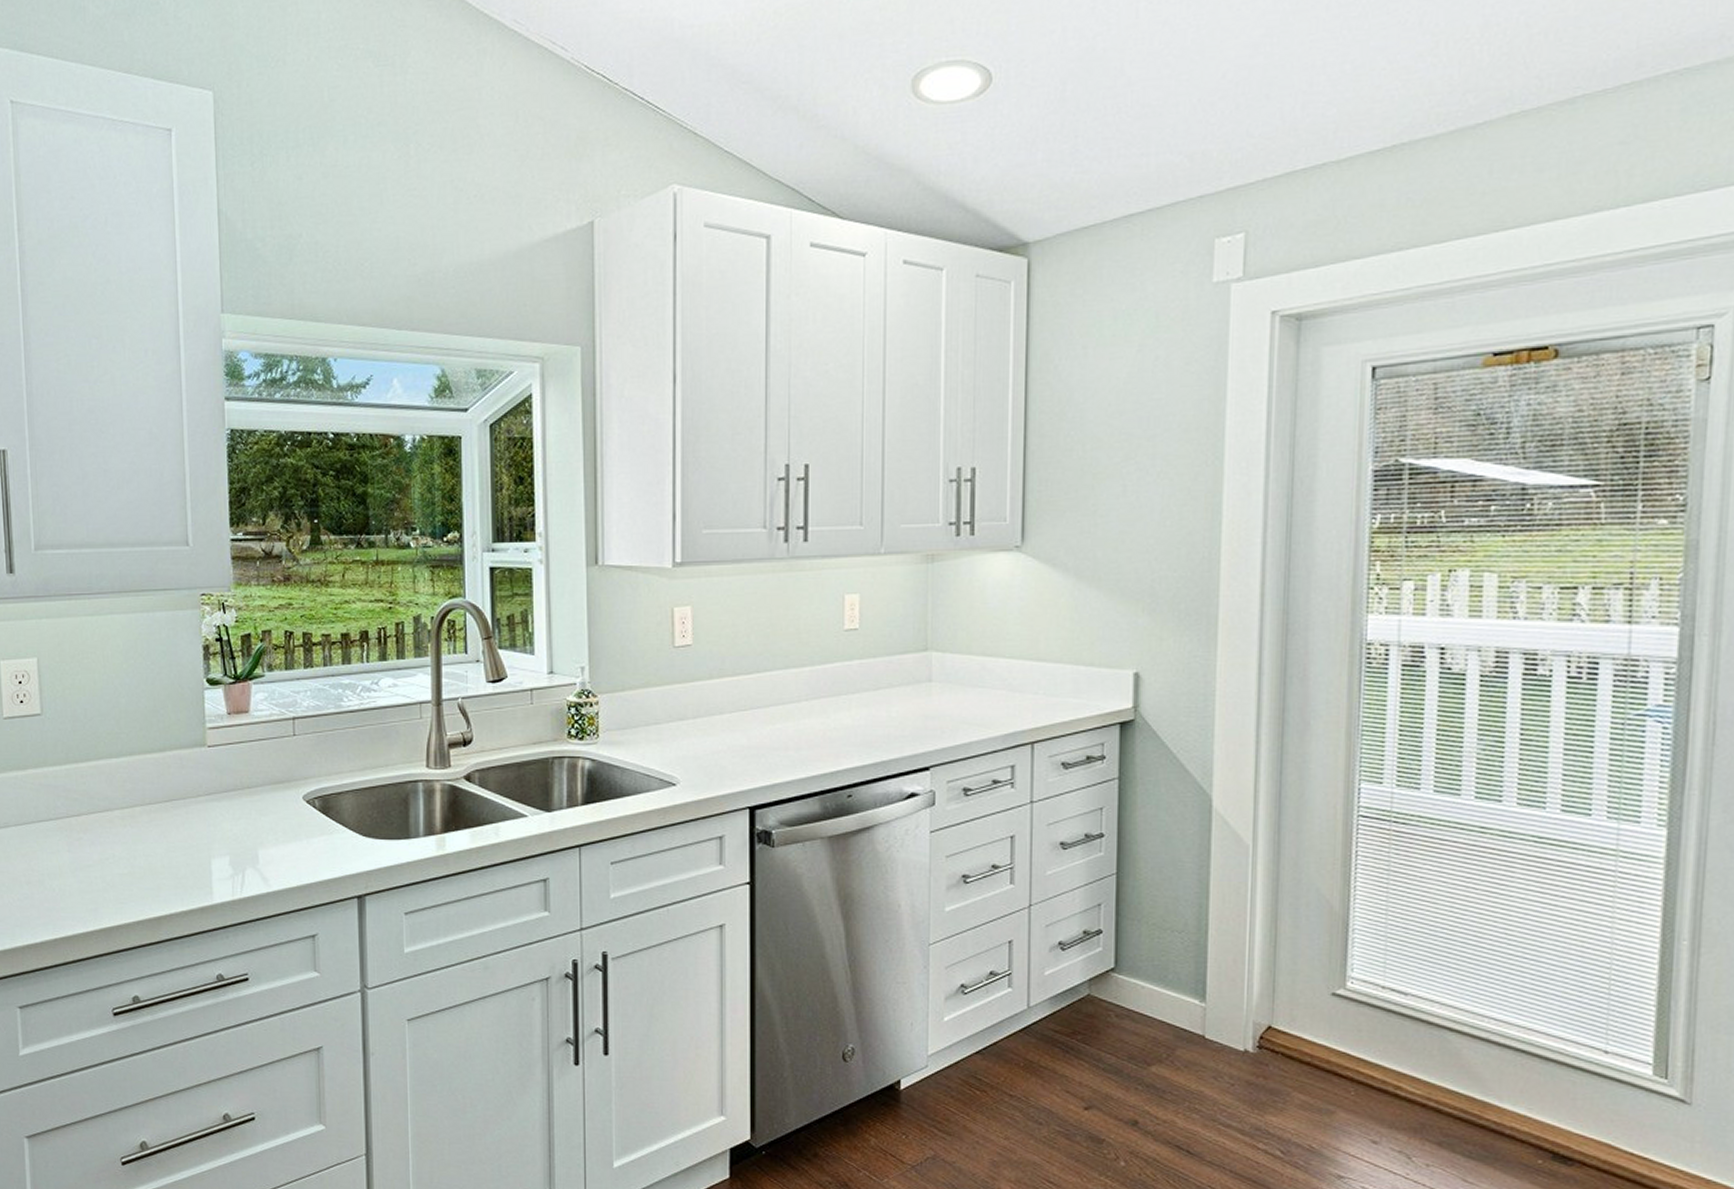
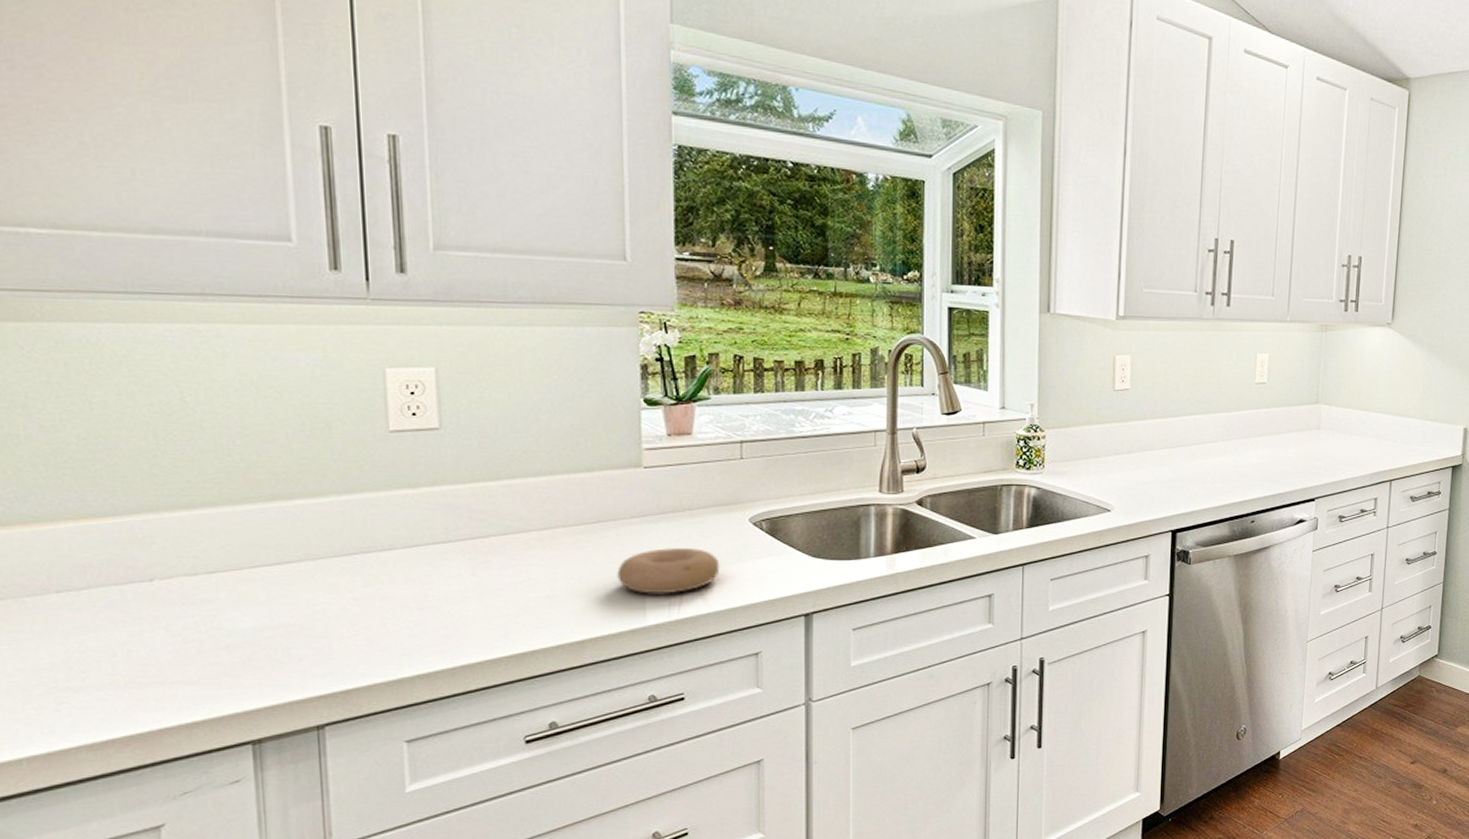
bowl: none [187,826,278,873] -> present [617,548,720,594]

